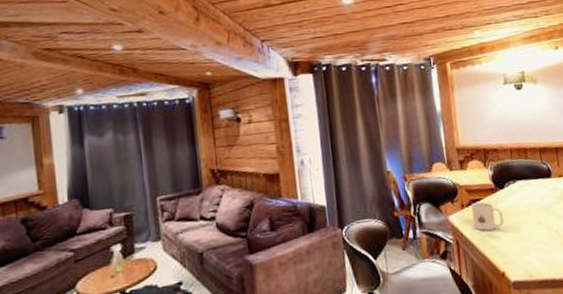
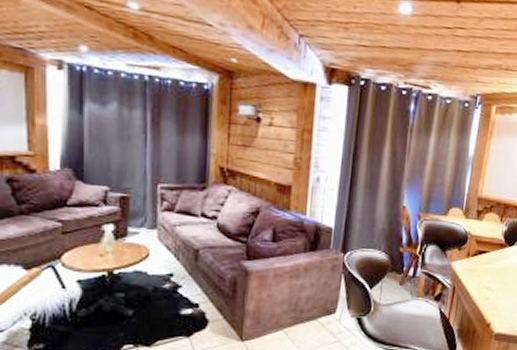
mug: present [470,201,504,231] -> none [473,253,505,283]

